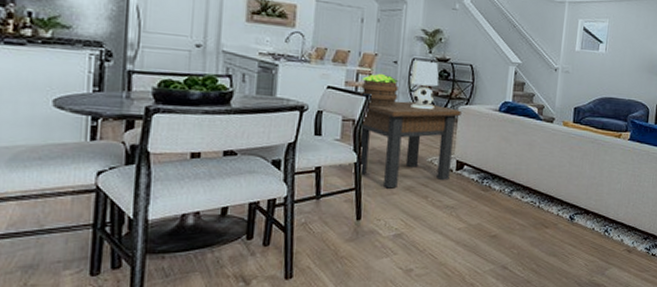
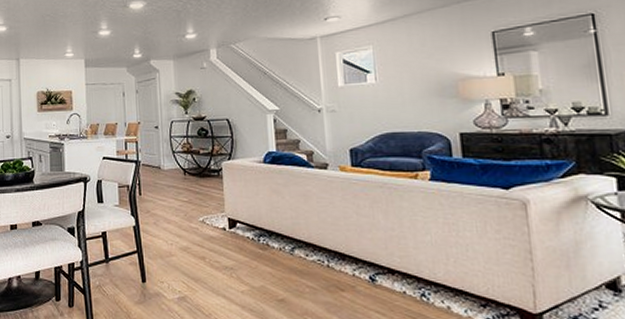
side table: present [359,100,461,189] -> none [136,162,225,250]
potted plant: present [361,73,399,107] -> none [130,139,163,171]
table lamp: present [410,60,439,110] -> none [172,122,199,170]

